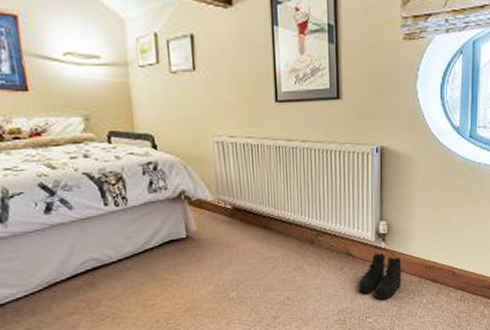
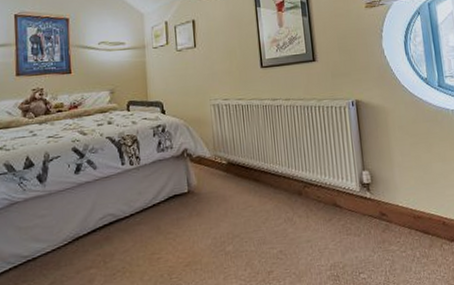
boots: present [358,252,402,300] -> none [348,203,392,253]

